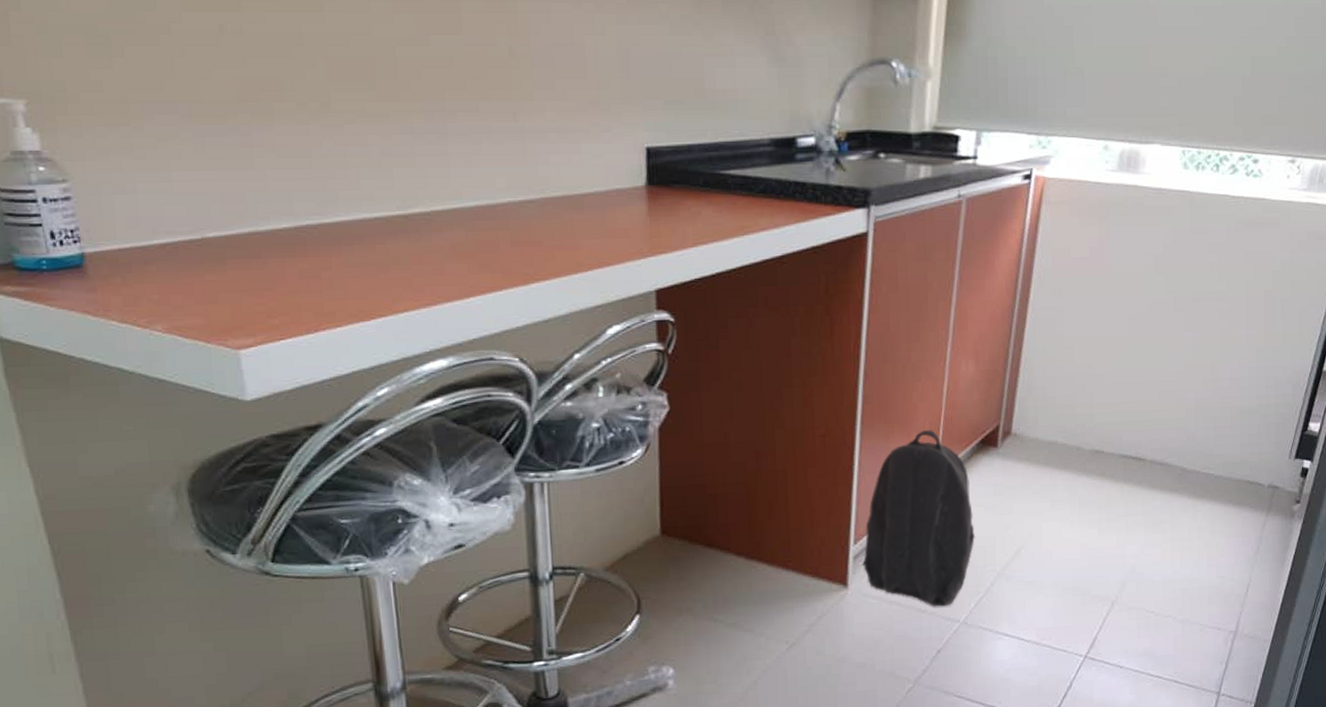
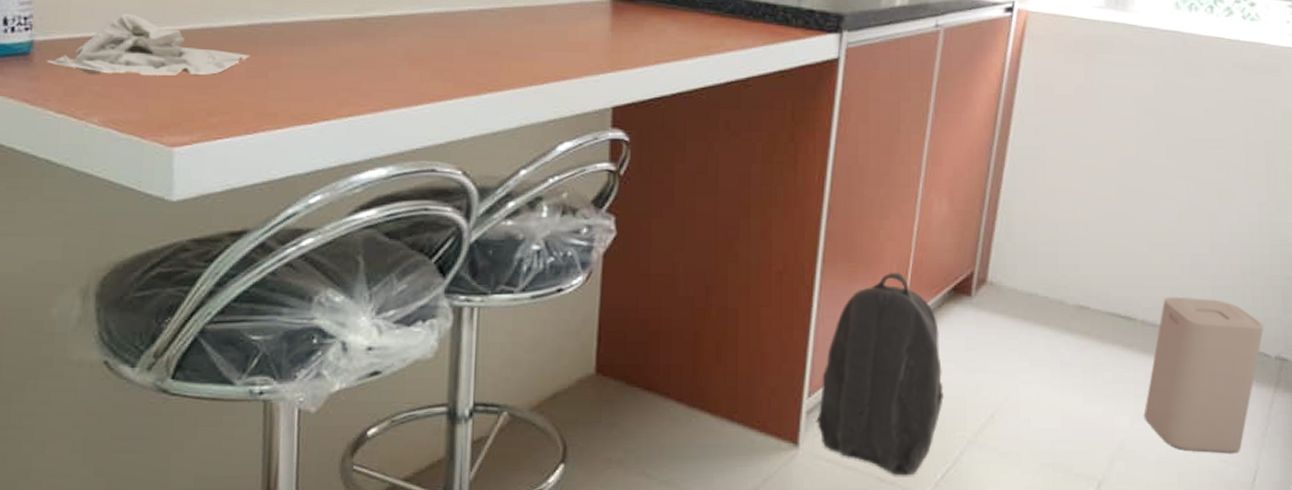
tissue: none [100,222,301,283] -> present [46,14,251,75]
trash can: none [1152,437,1259,571] -> present [1143,296,1264,453]

